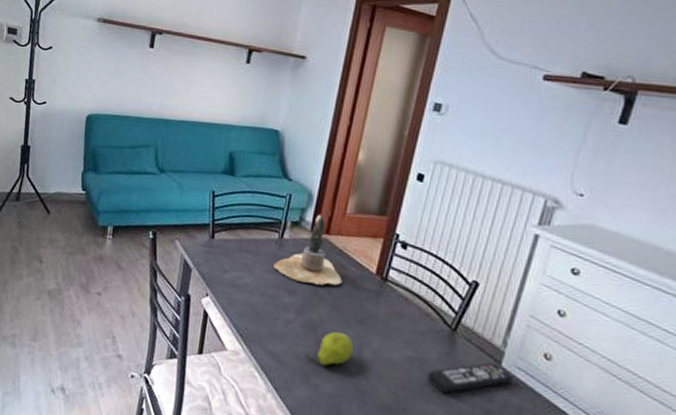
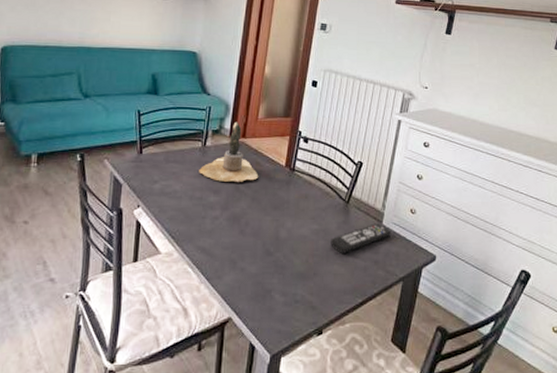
fruit: present [305,331,353,366] -> none [232,219,271,251]

